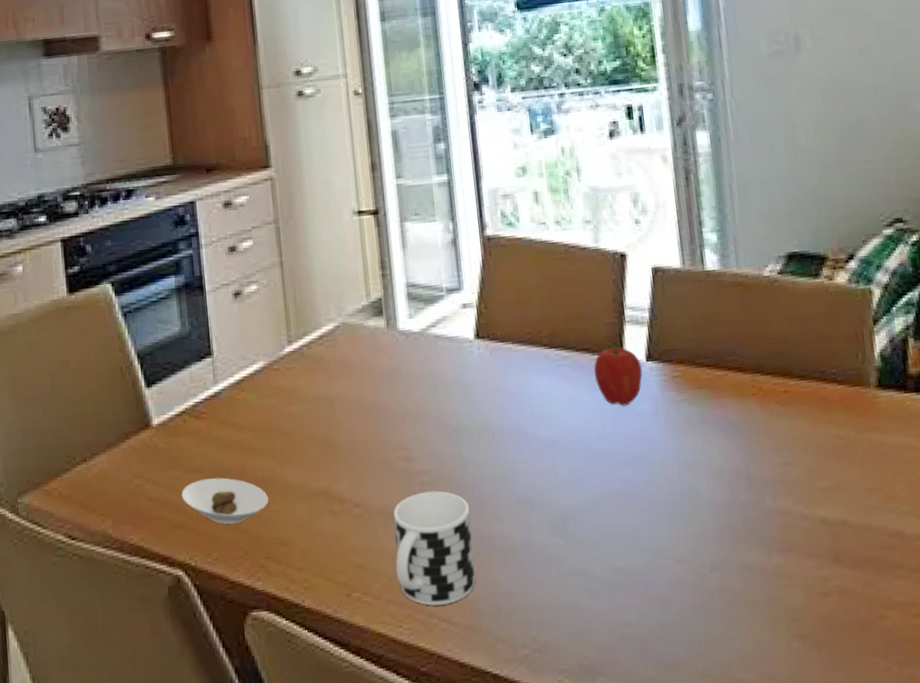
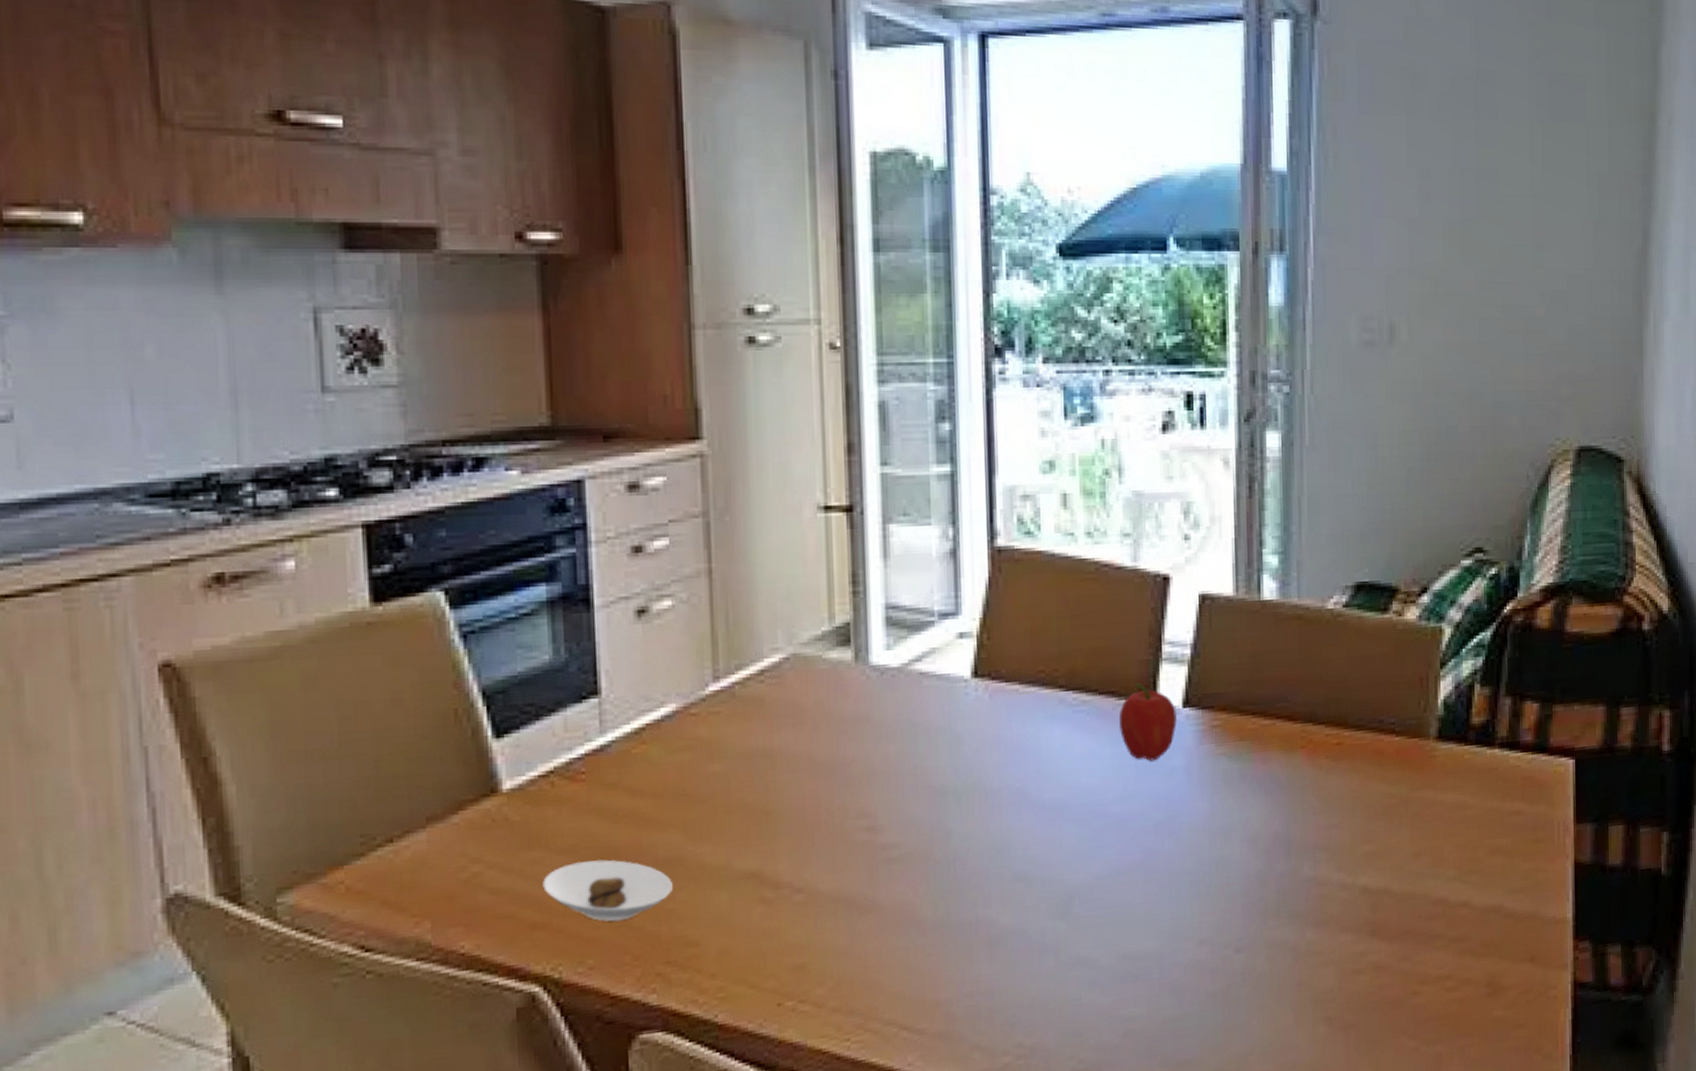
cup: present [393,491,476,606] -> none [846,869,951,1012]

